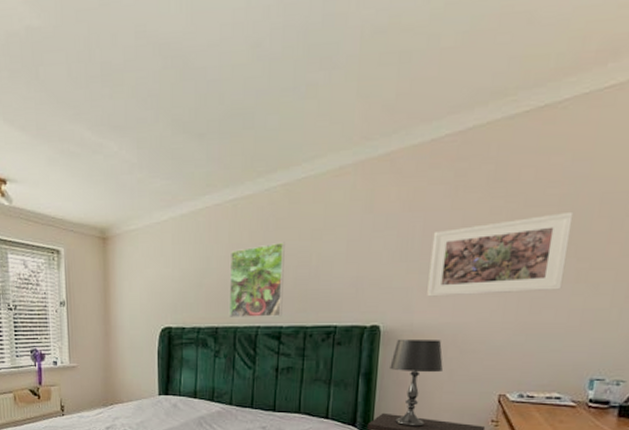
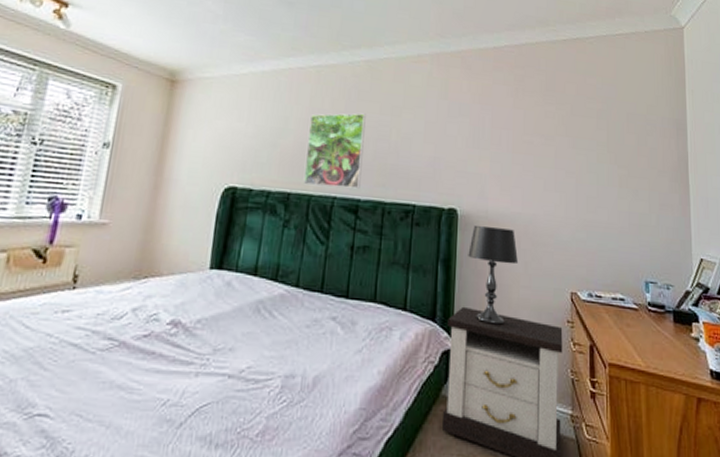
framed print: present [427,211,574,297] -> none [499,124,610,192]

